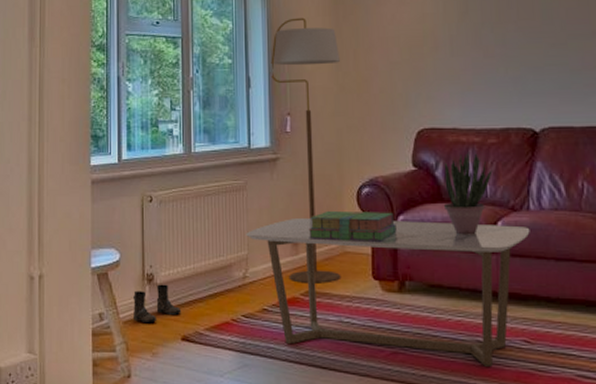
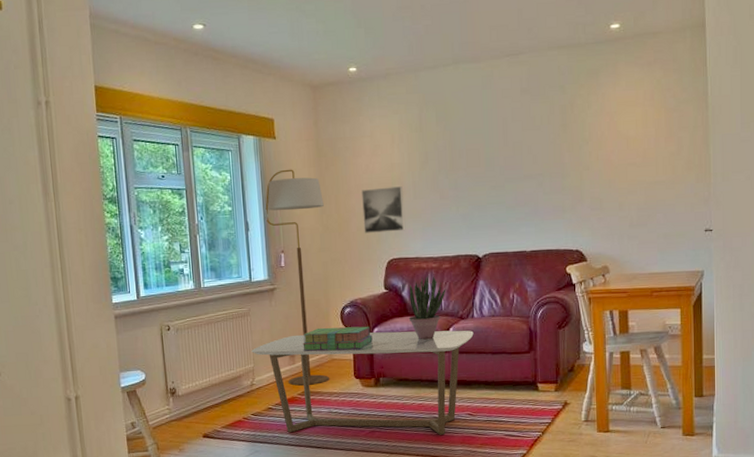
boots: present [132,284,182,324] -> none [159,395,202,427]
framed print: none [386,41,440,96] -> present [362,186,406,233]

